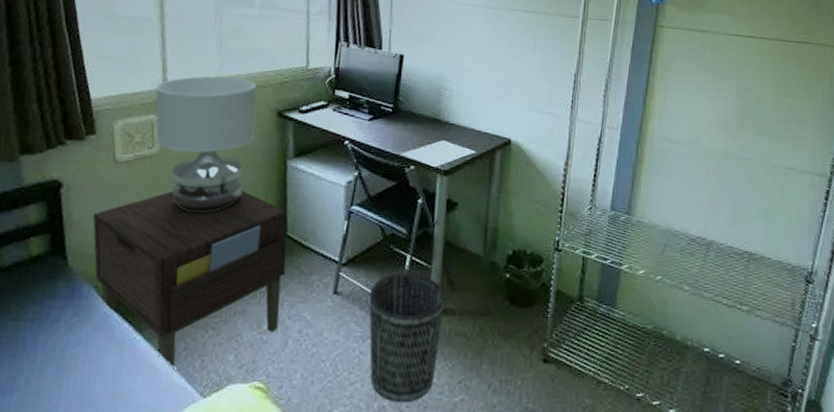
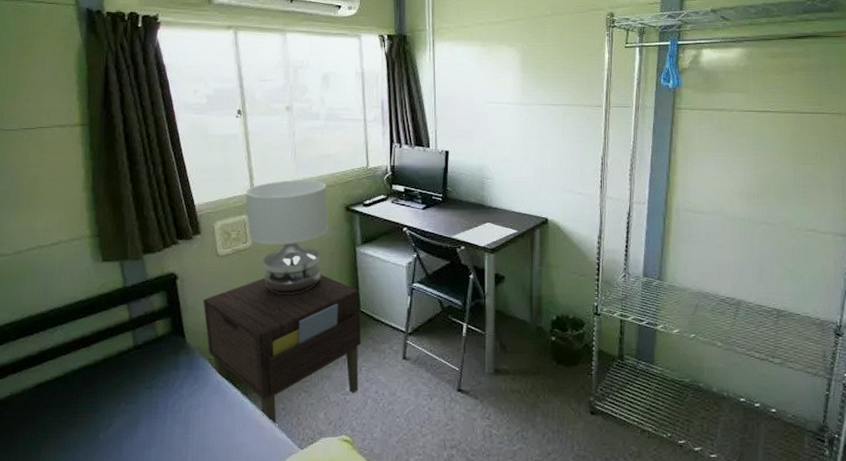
wastebasket: present [369,273,446,403] -> none [433,339,500,452]

